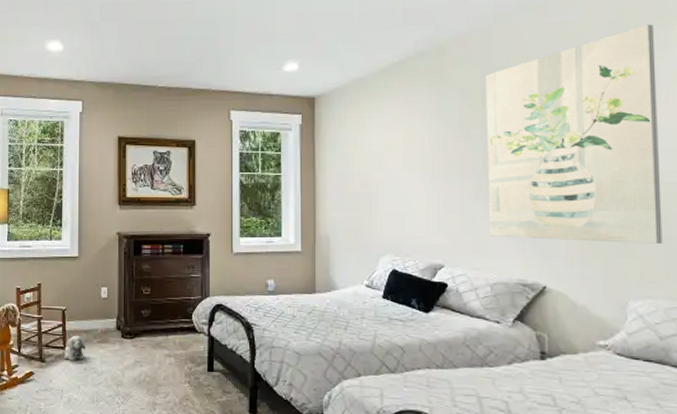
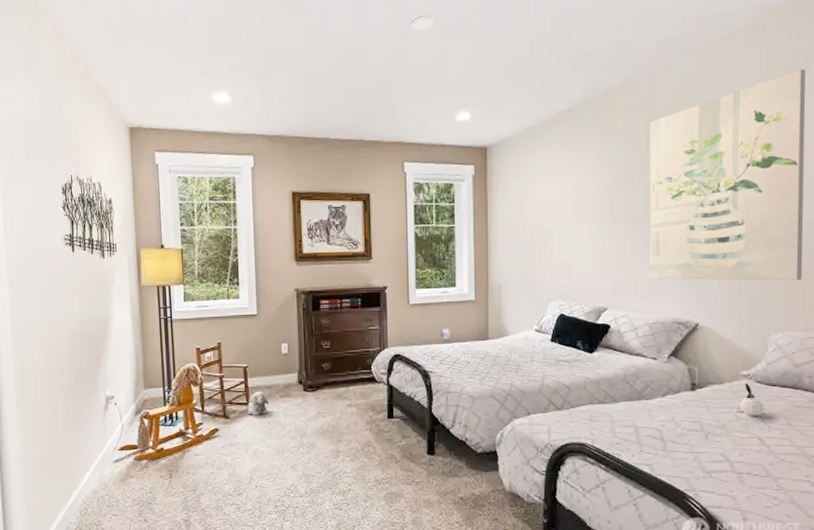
toy horse: none [592,354,626,393] -> present [735,383,764,416]

